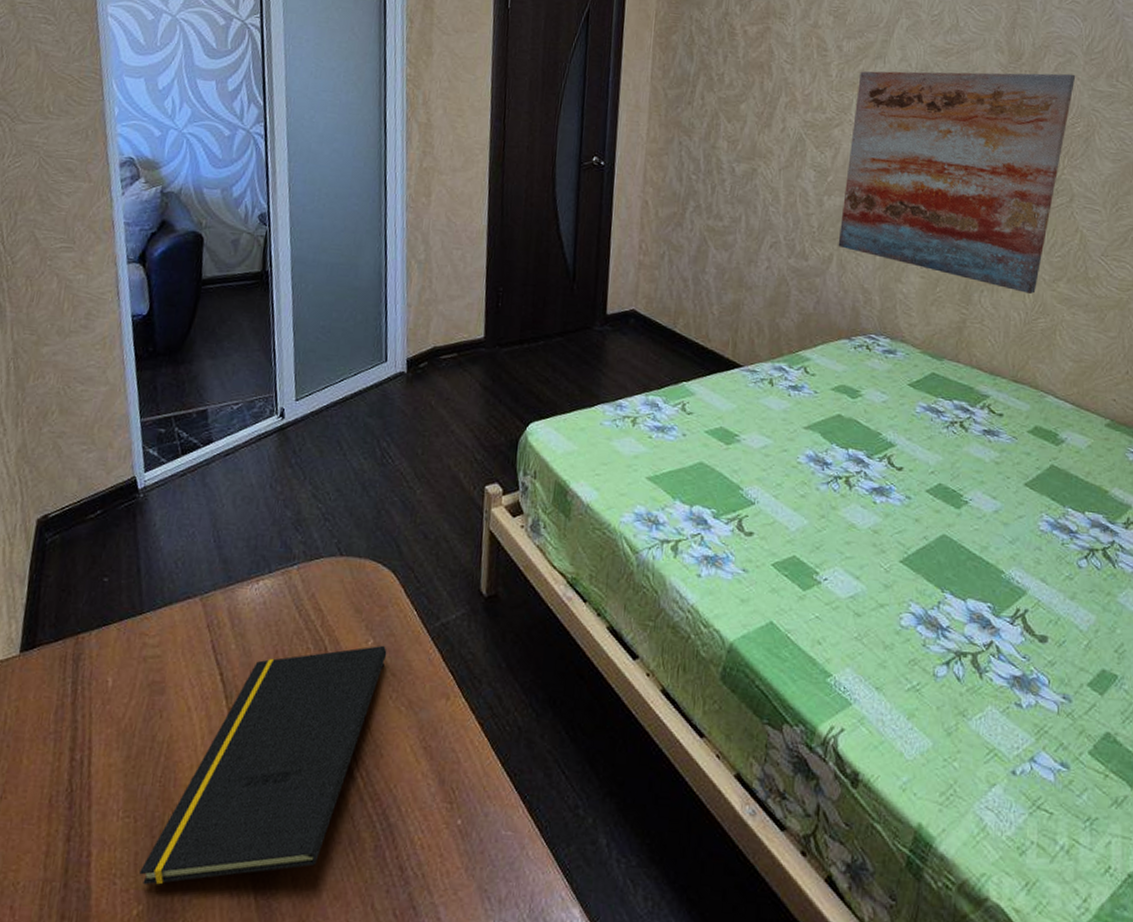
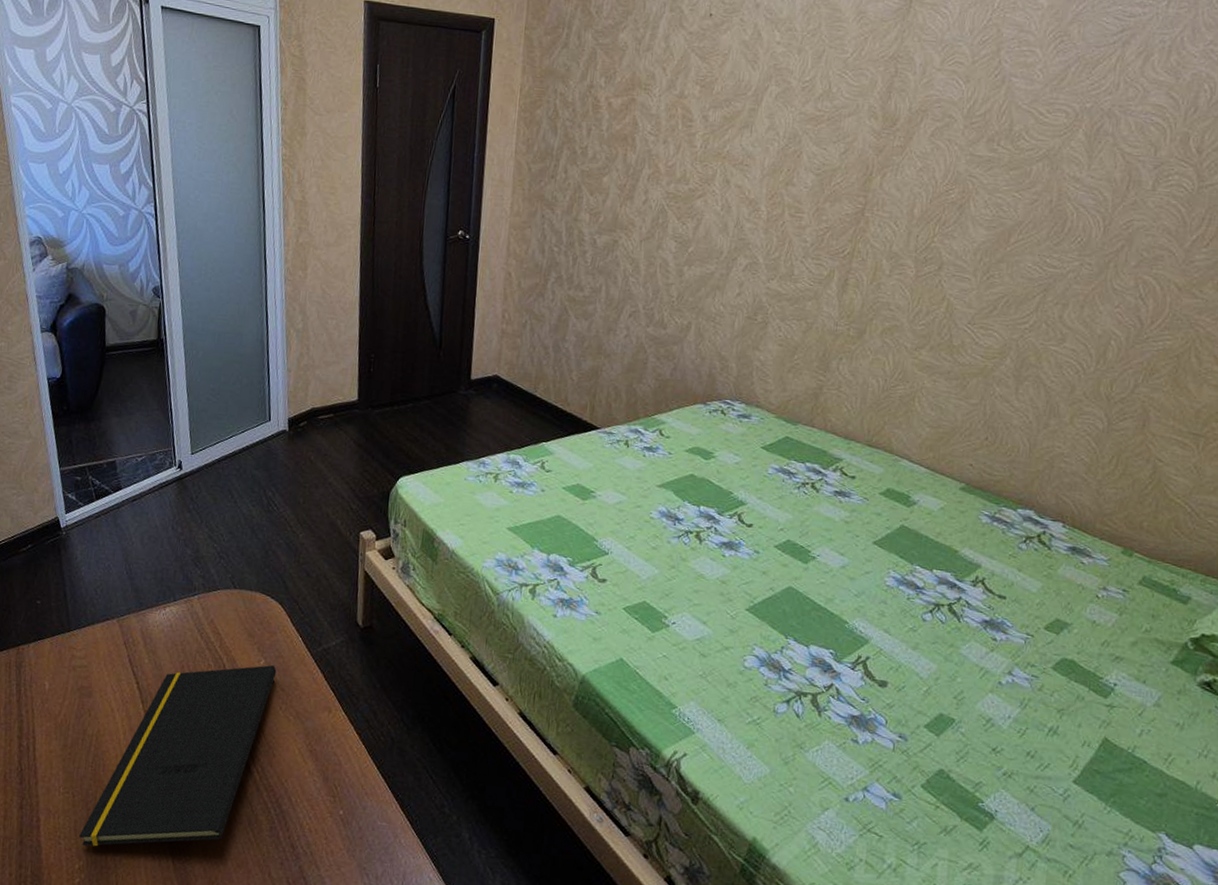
wall art: present [838,71,1076,295] -> none [696,138,954,362]

